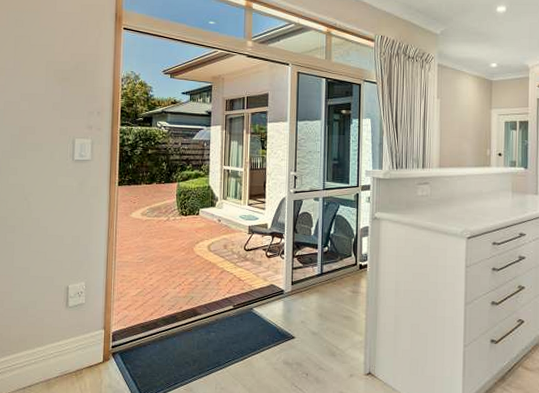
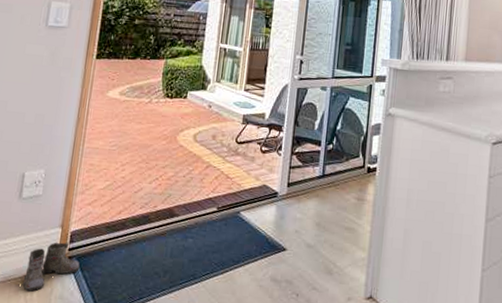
boots: none [71,341,123,383] -> present [16,242,80,292]

